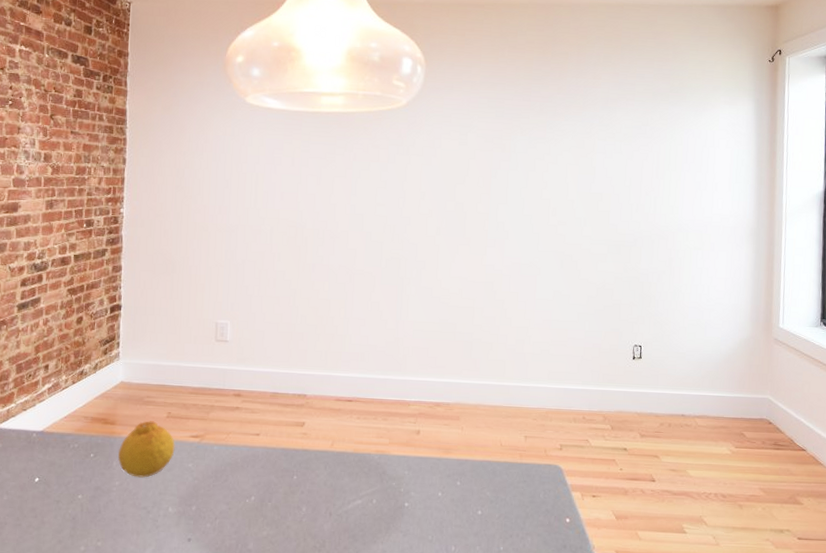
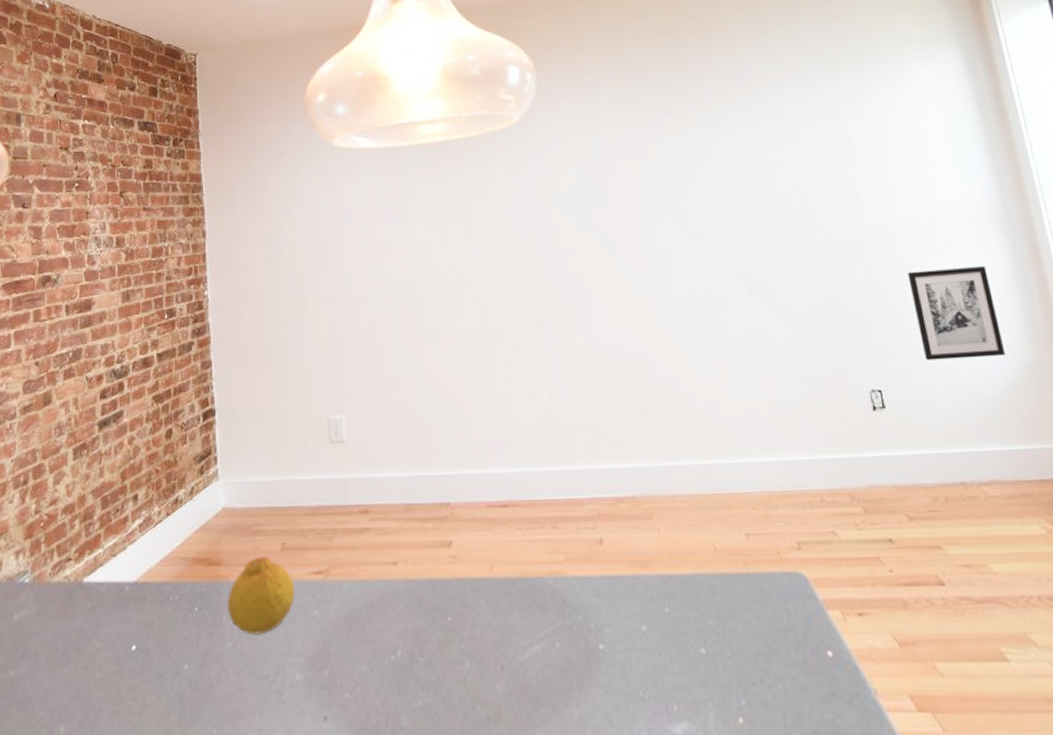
wall art: none [677,263,734,331] -> present [907,265,1006,361]

